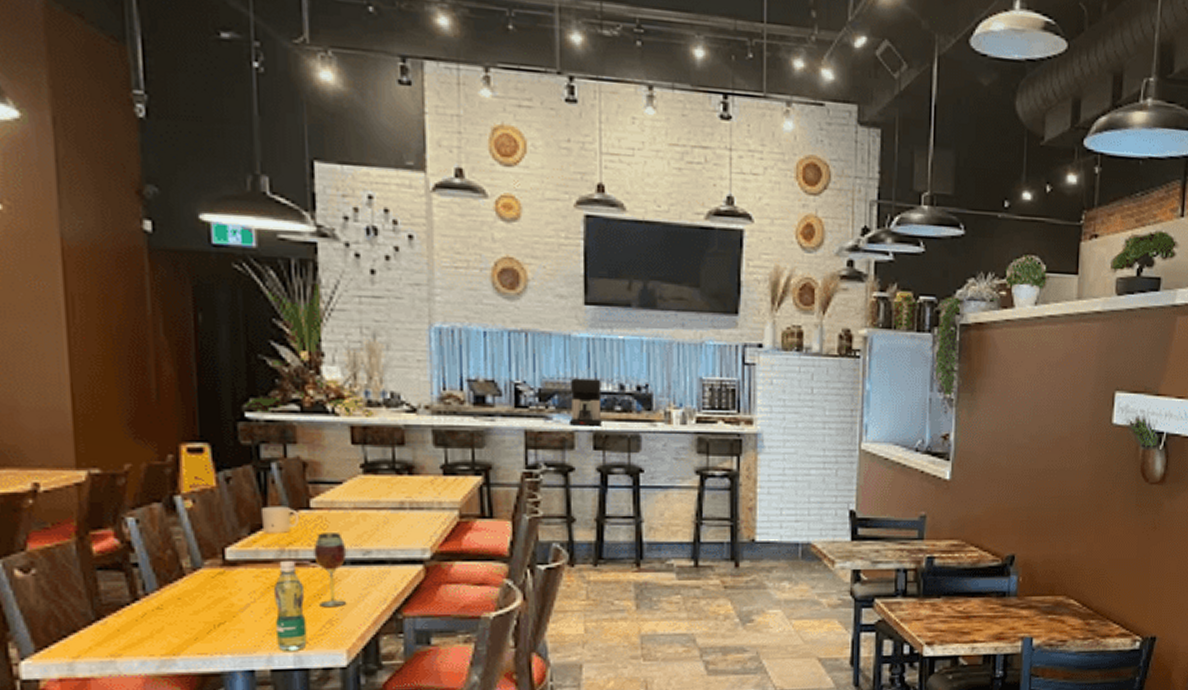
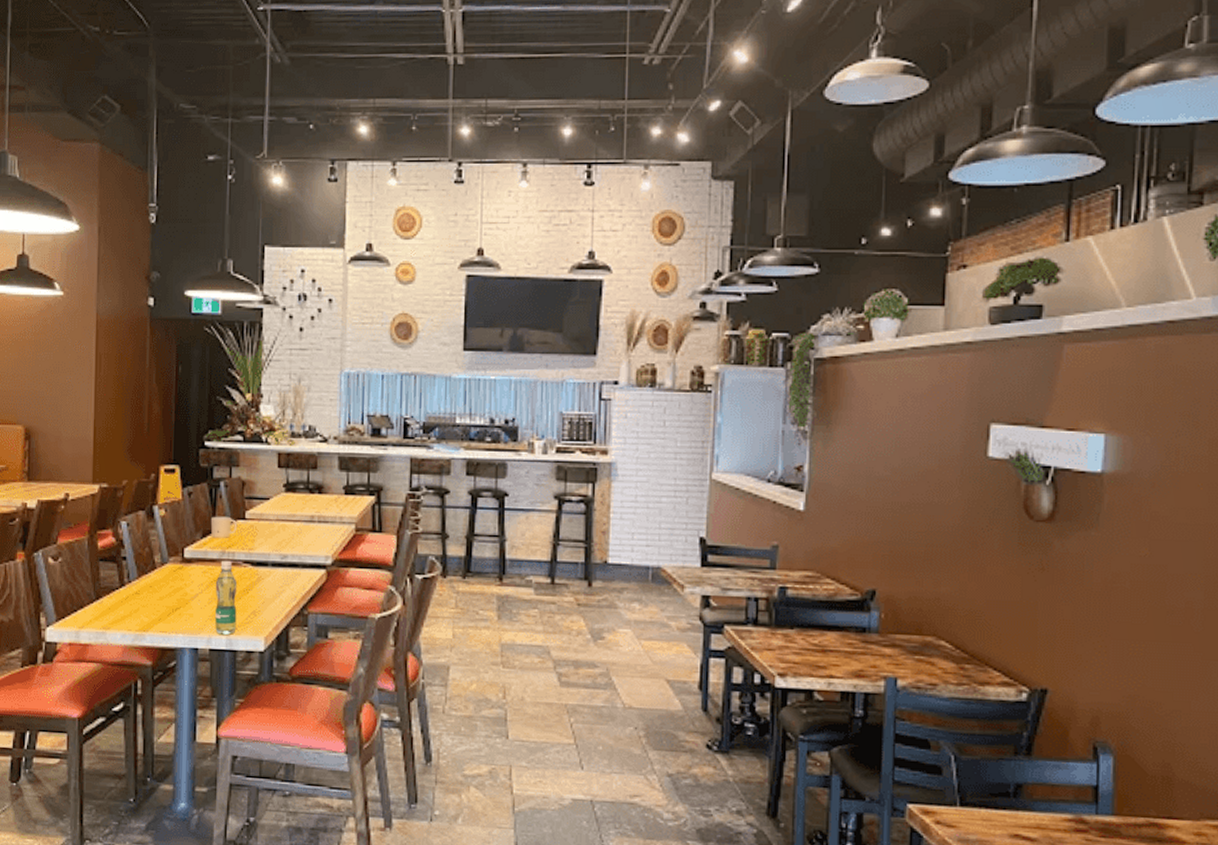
wineglass: present [314,533,347,608] -> none [246,539,270,601]
coffee maker: present [568,378,602,426] -> none [446,413,475,455]

